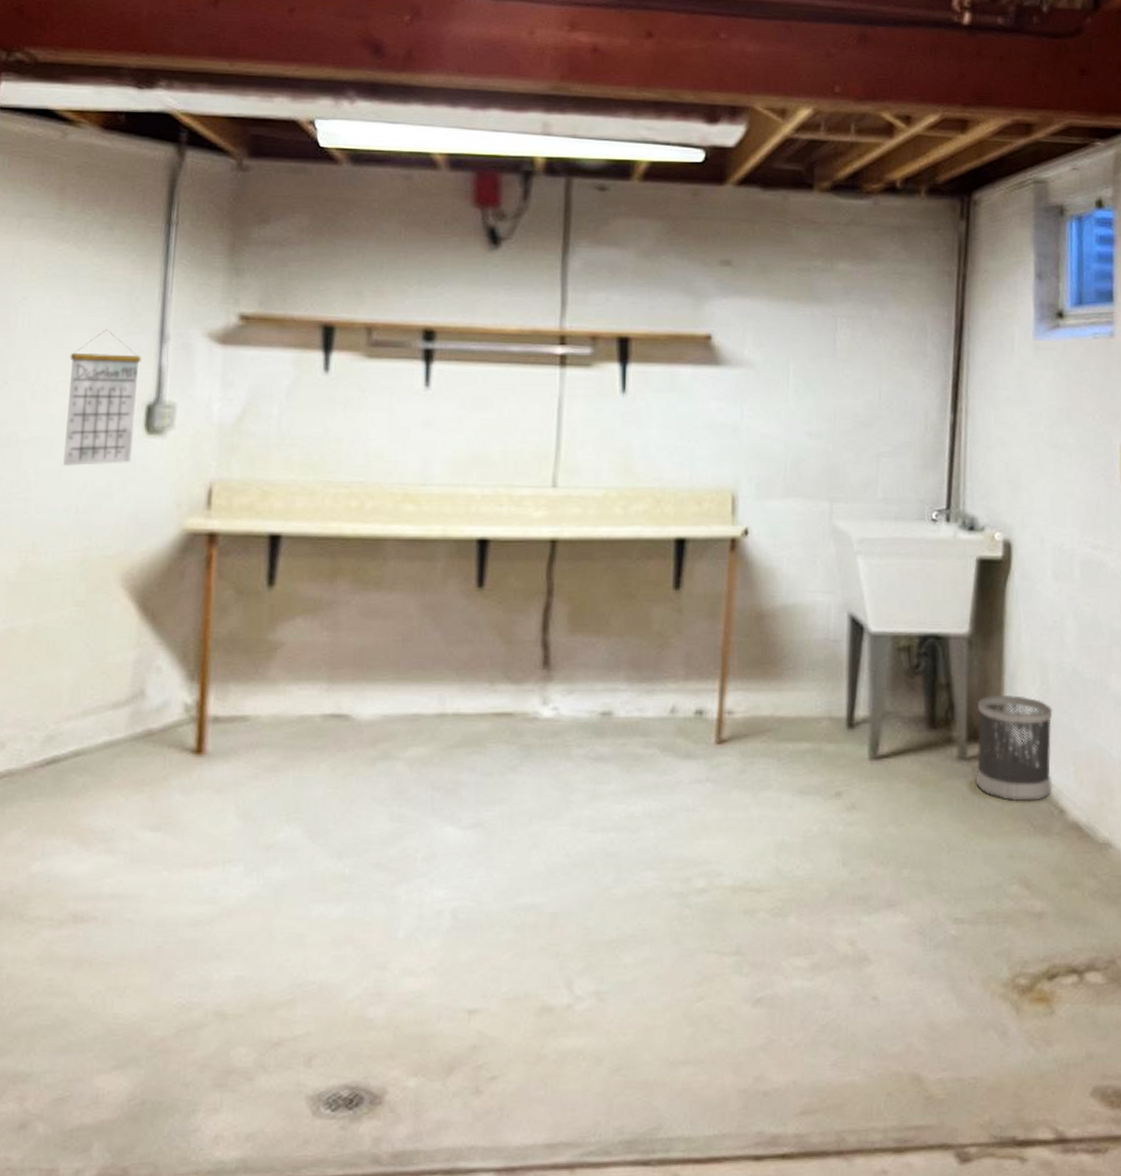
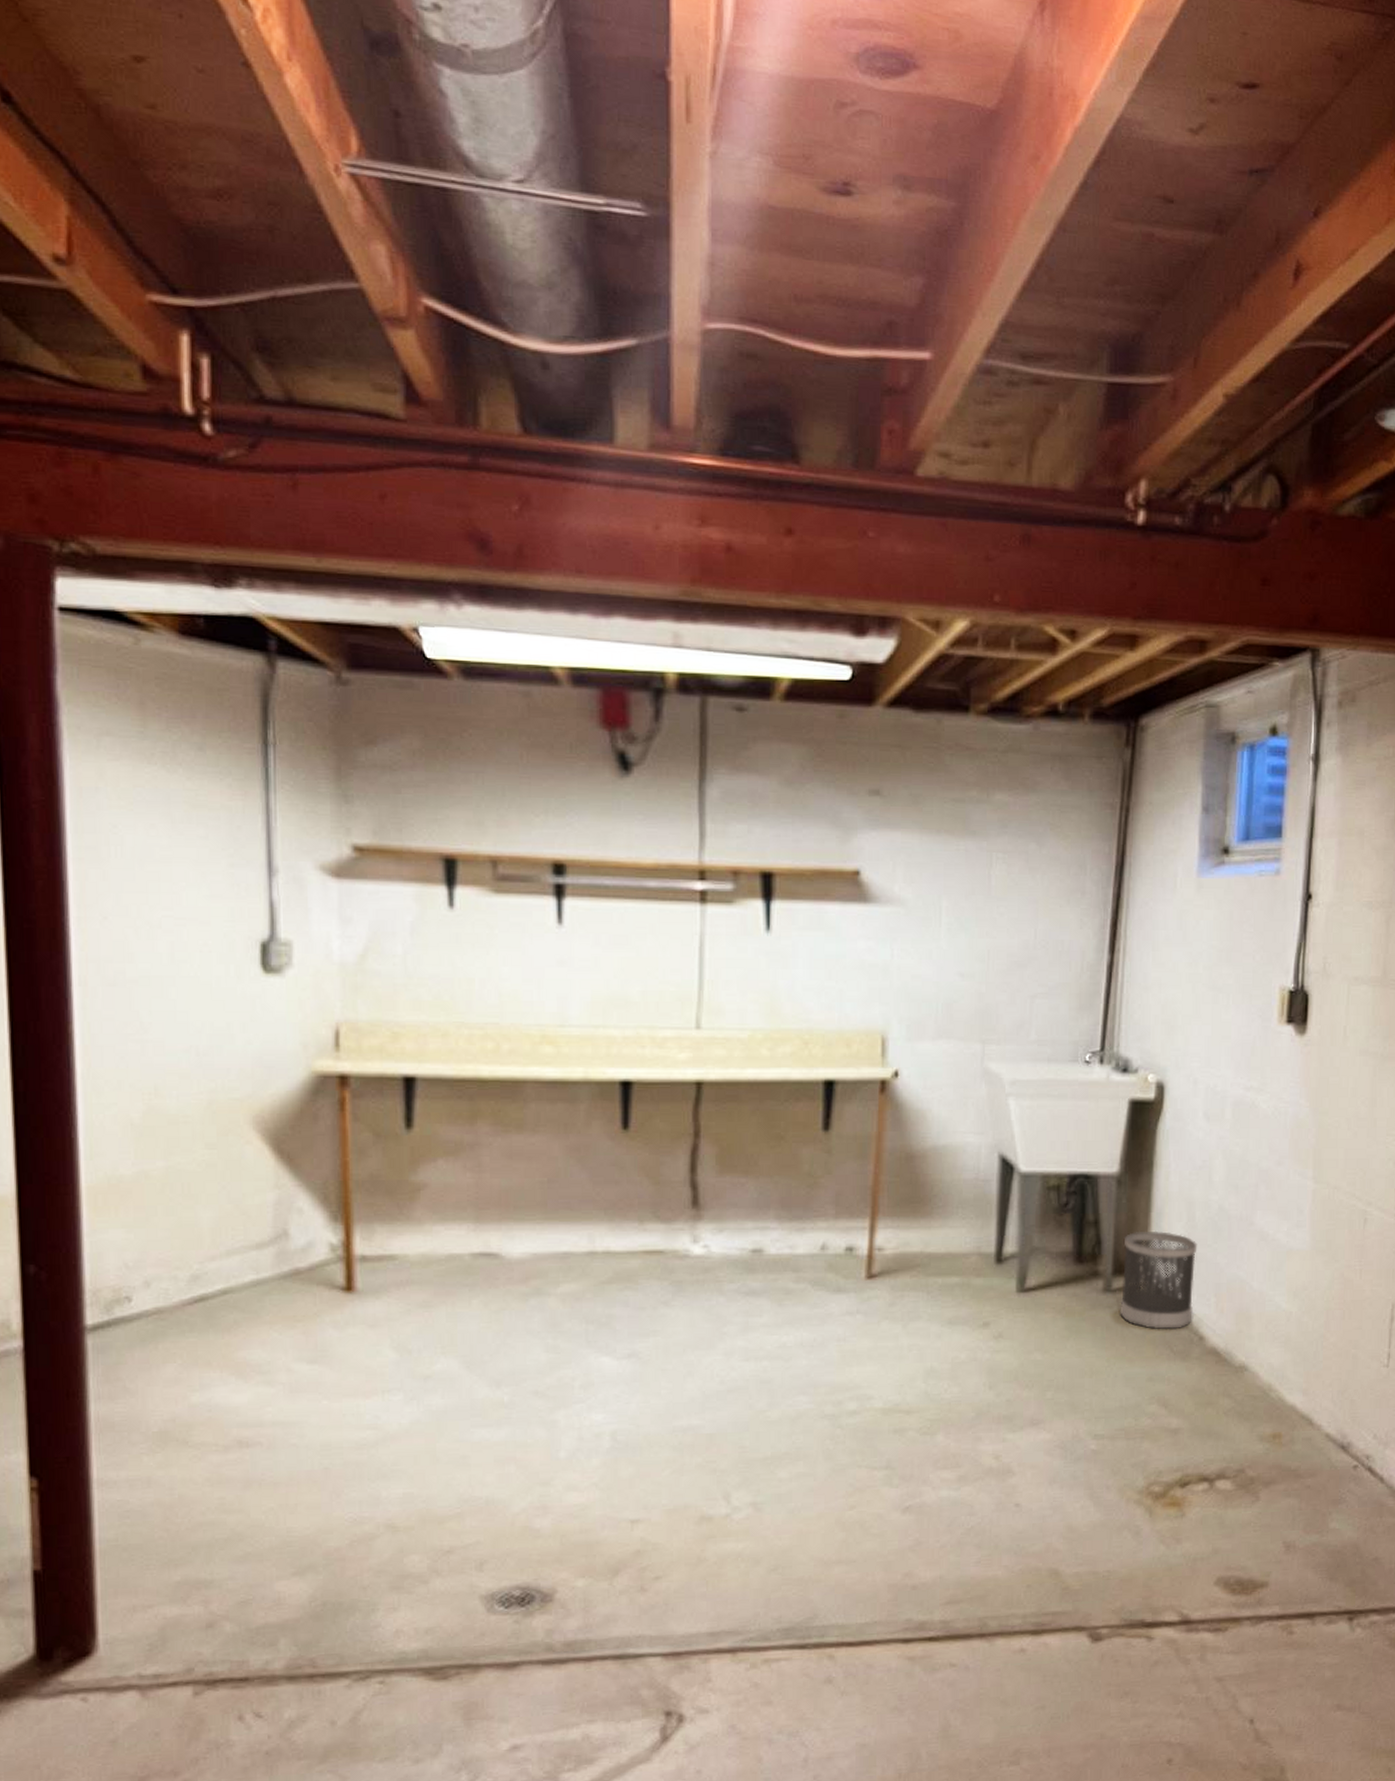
calendar: present [63,330,142,466] -> none [171,861,251,1006]

